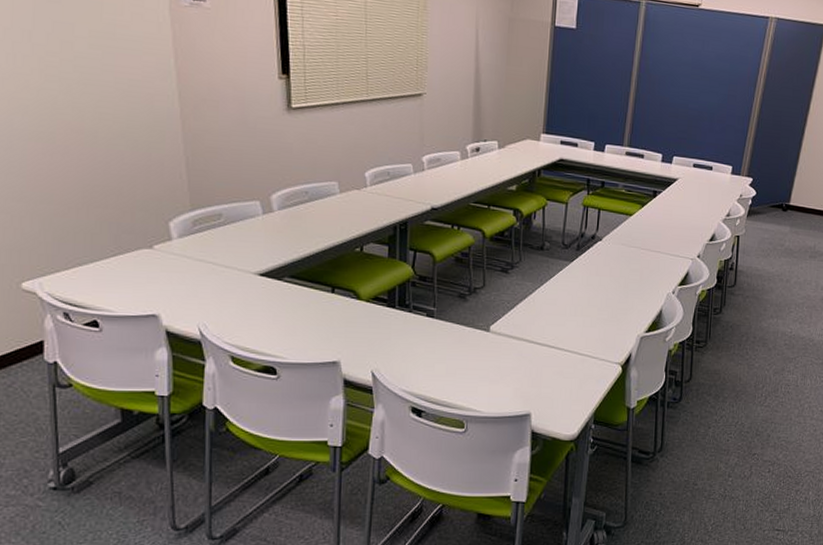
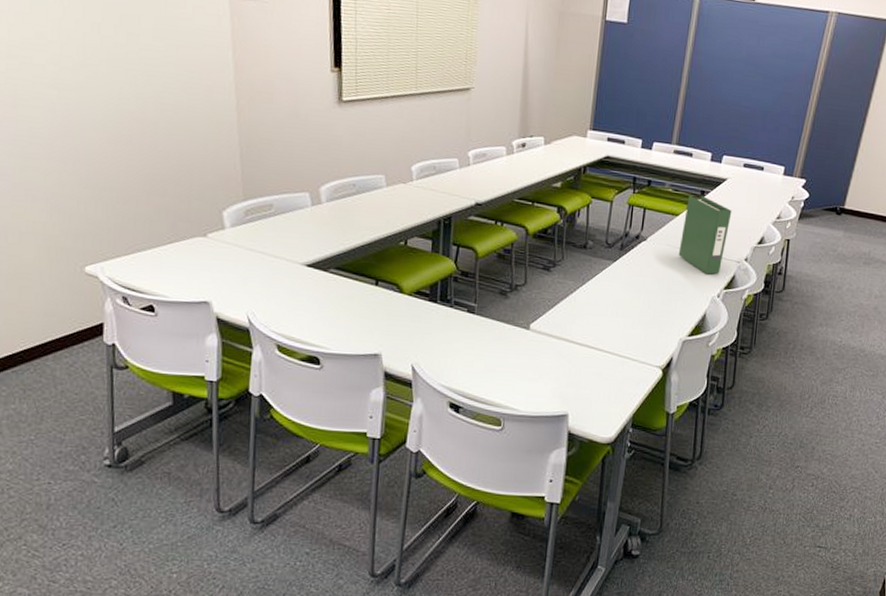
binder: none [633,196,684,272] -> present [678,196,732,275]

